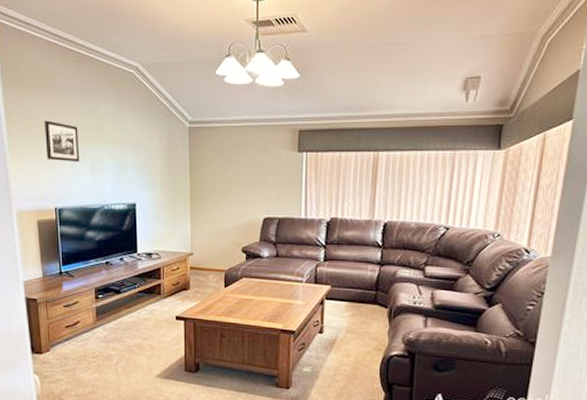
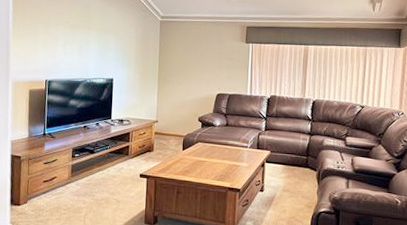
picture frame: present [44,120,80,162] -> none [43,10,72,44]

